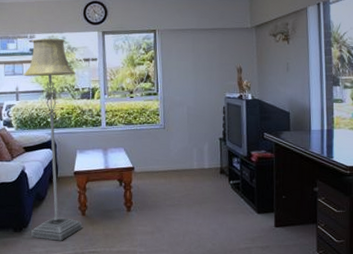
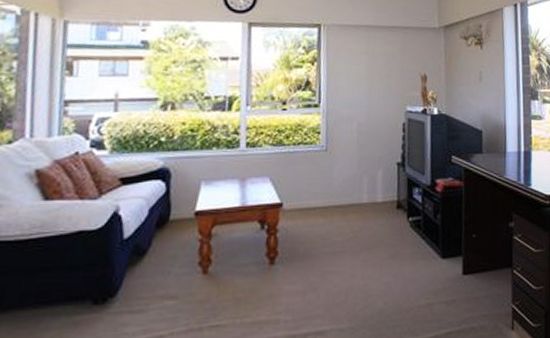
floor lamp: present [23,38,83,241] -> none [121,27,207,314]

